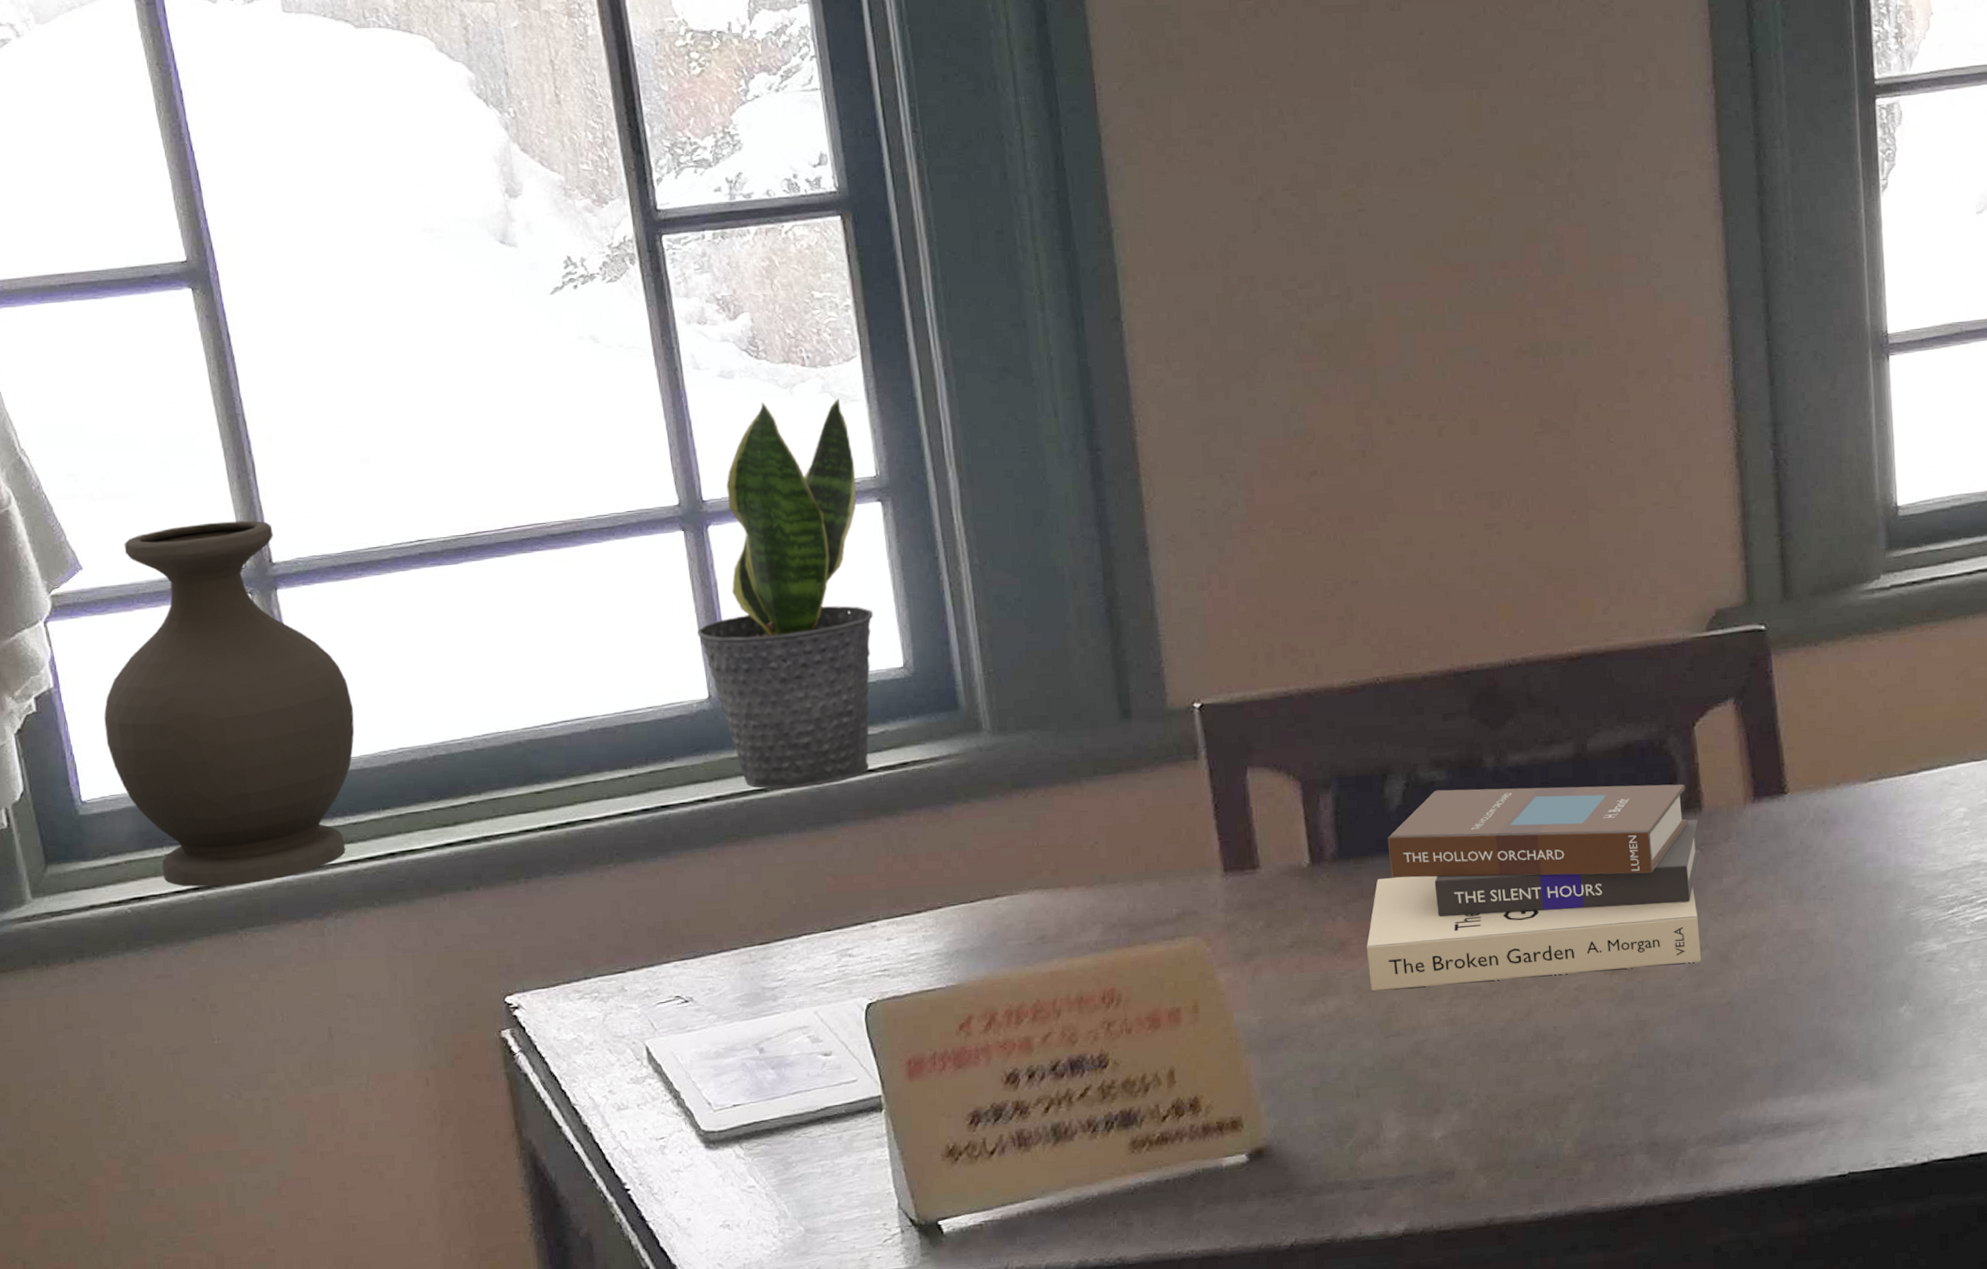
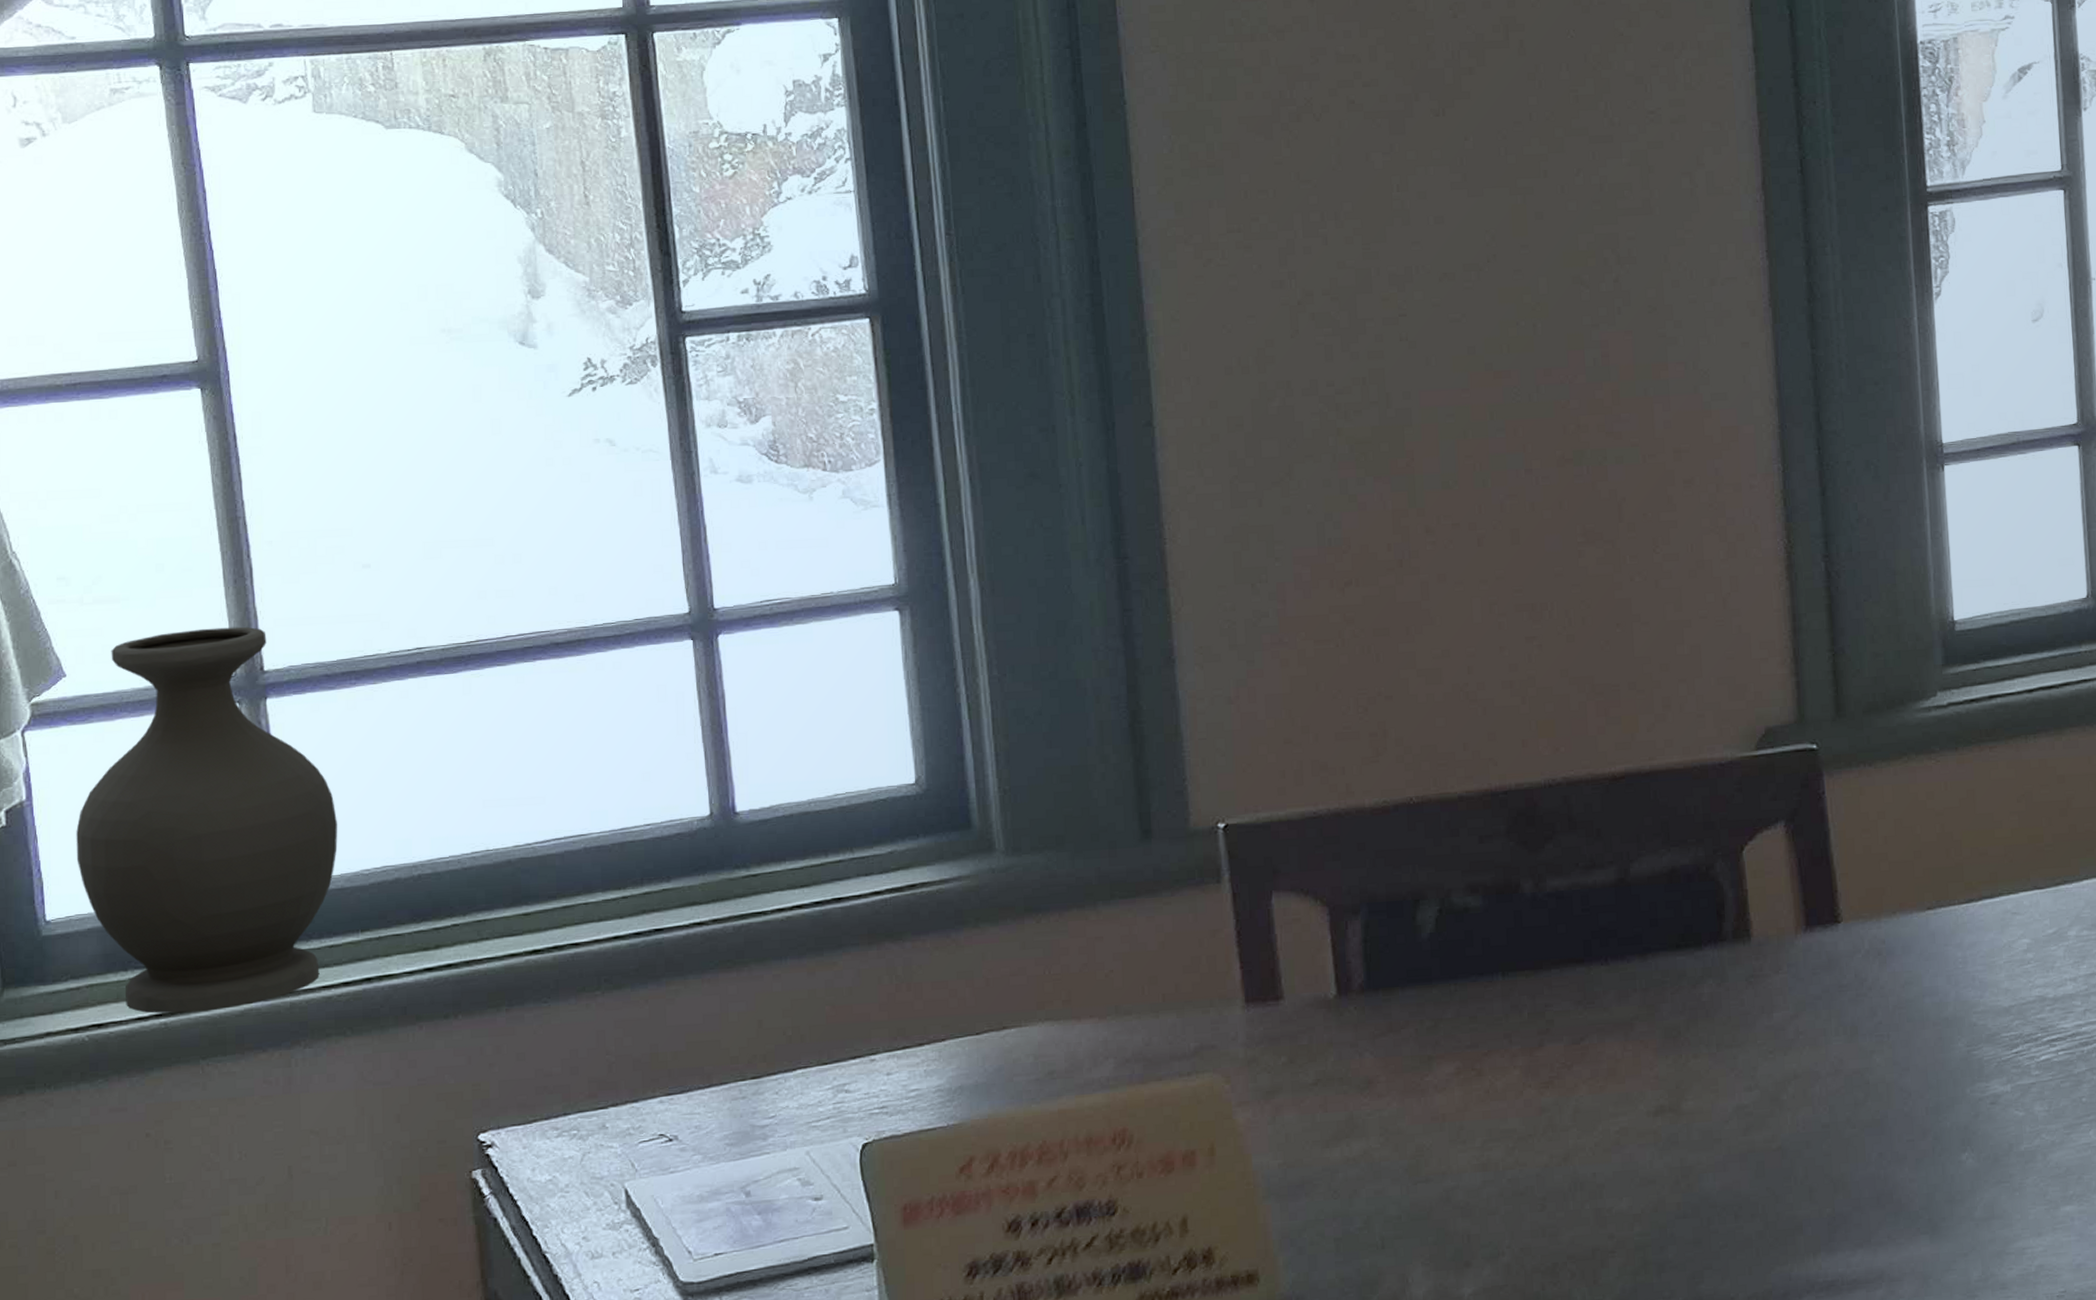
potted plant: present [697,398,874,790] -> none [702,504,886,913]
books: present [1366,784,1701,991] -> none [1394,911,1750,1133]

